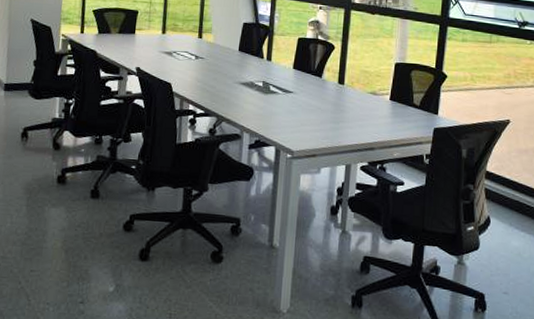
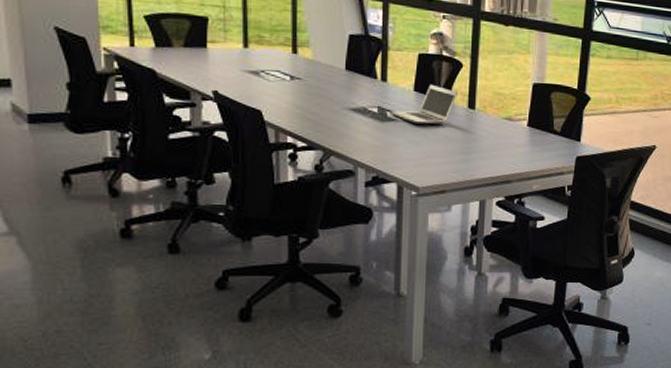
laptop: none [273,63,330,97] -> present [391,84,457,125]

